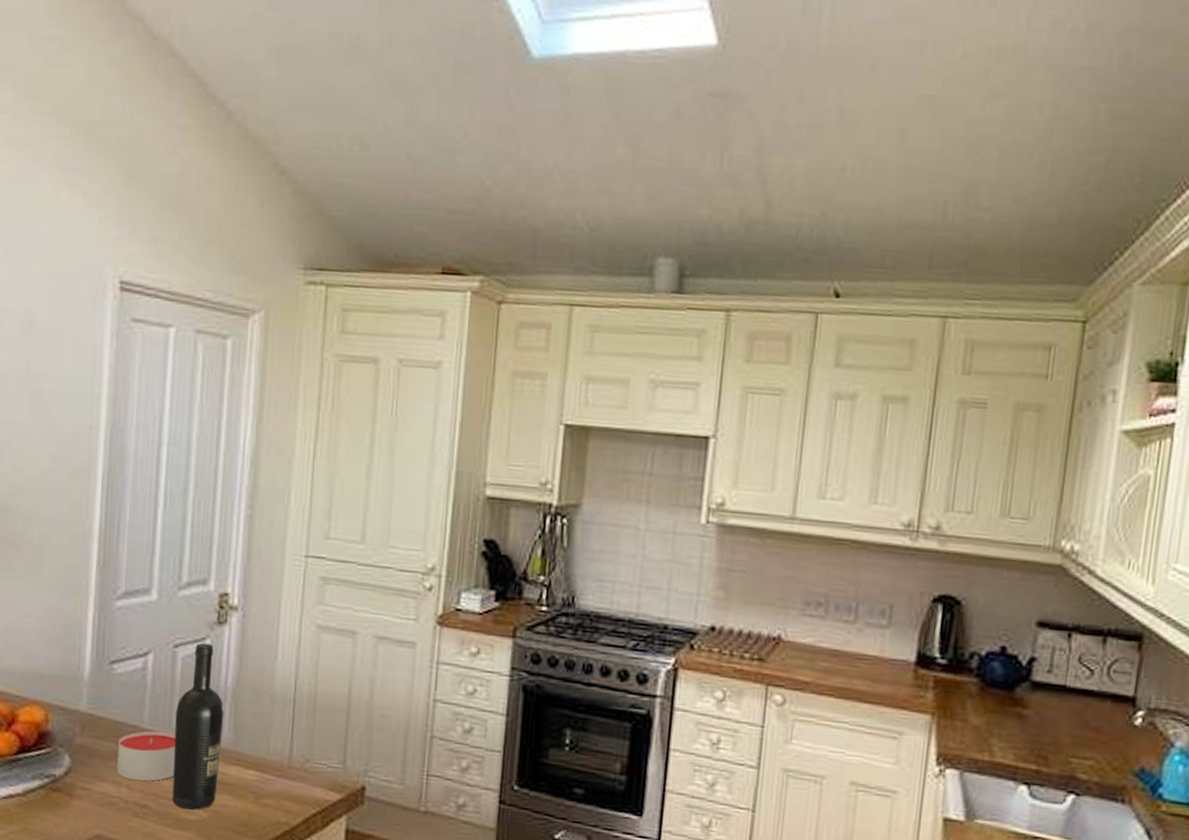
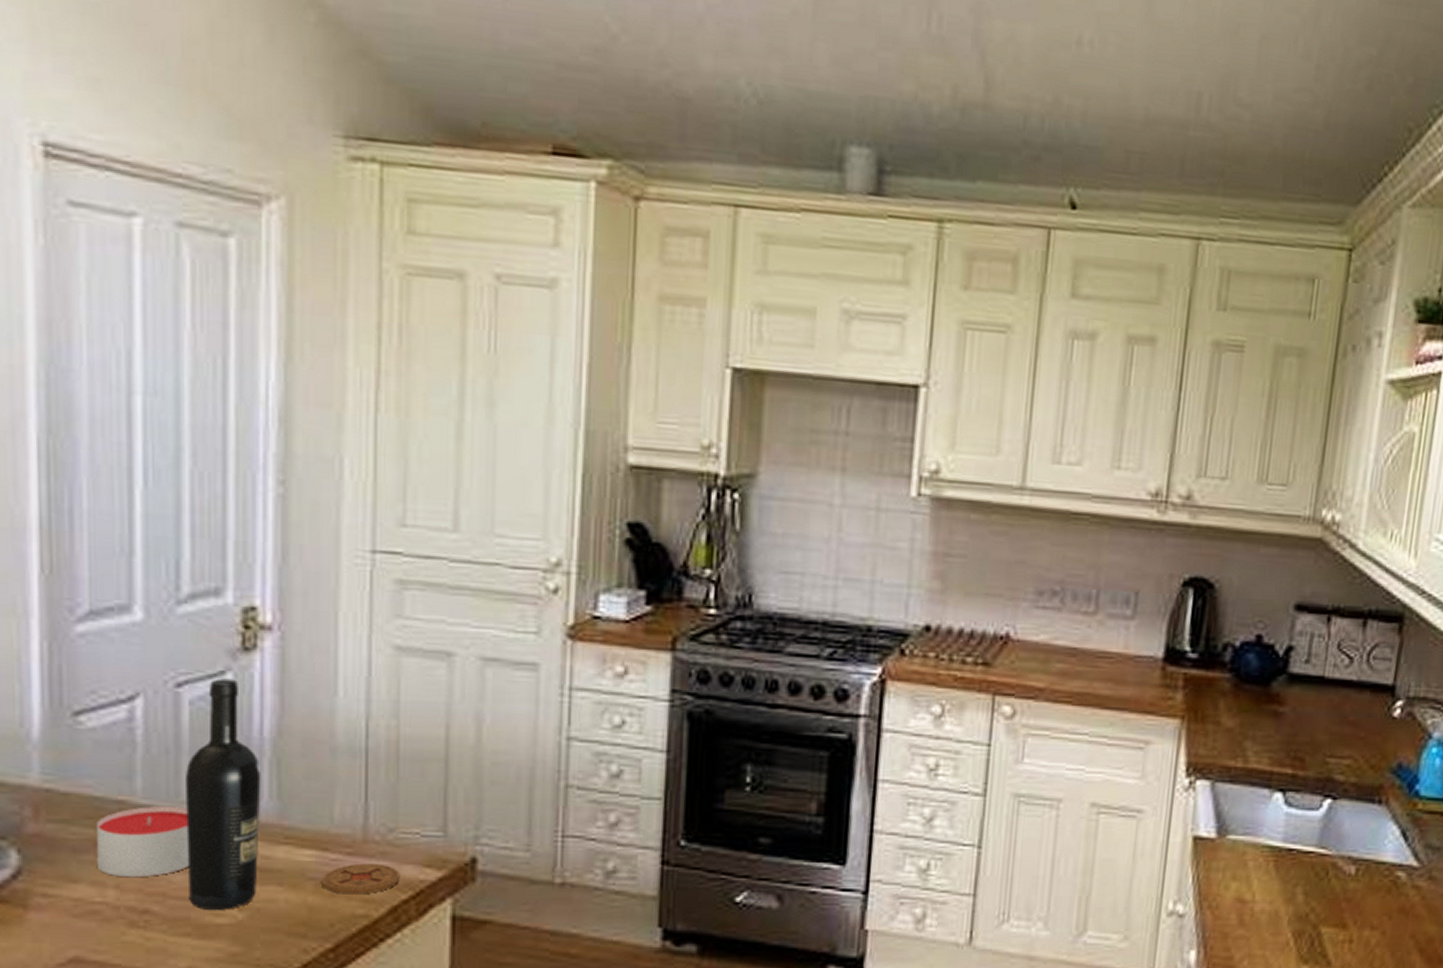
coaster: none [259,783,312,807] -> present [321,863,400,895]

